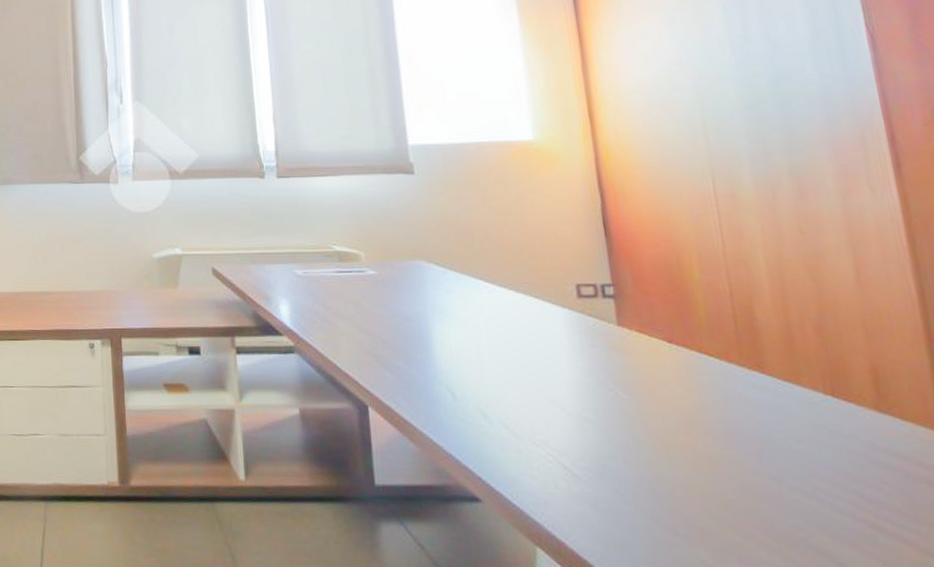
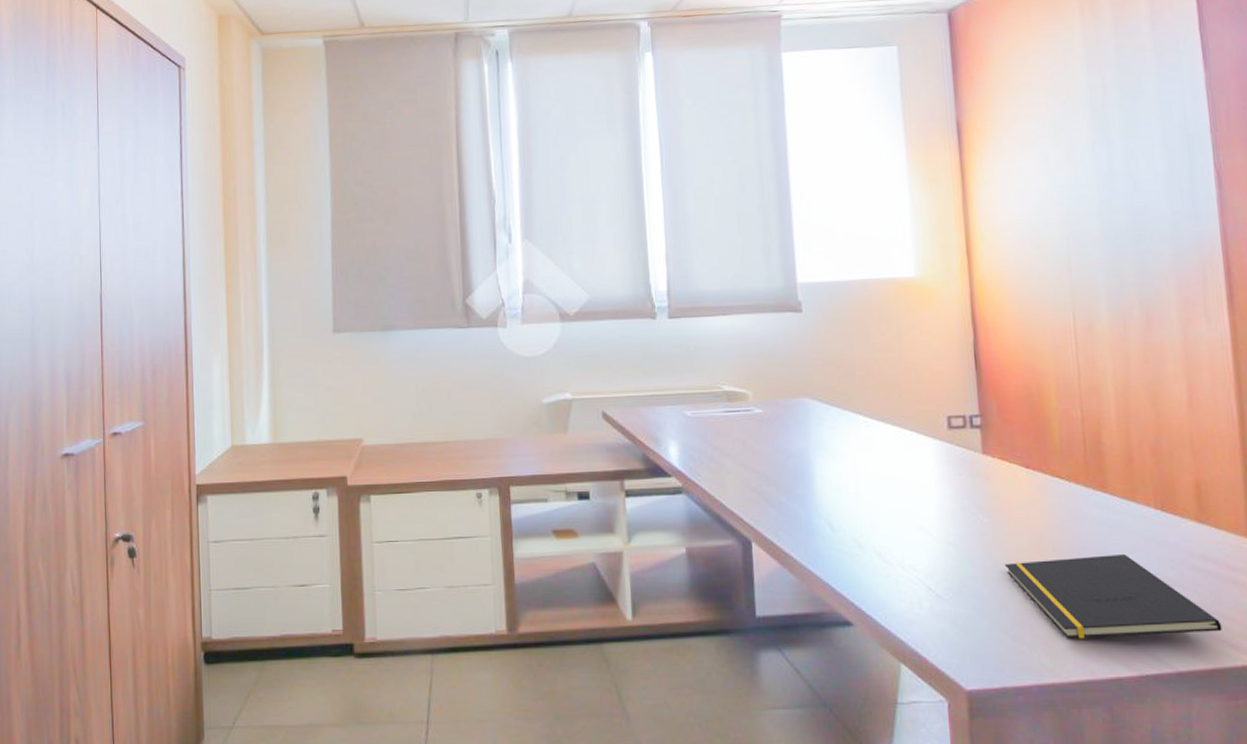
notepad: none [649,442,919,538] -> present [1004,555,1222,639]

